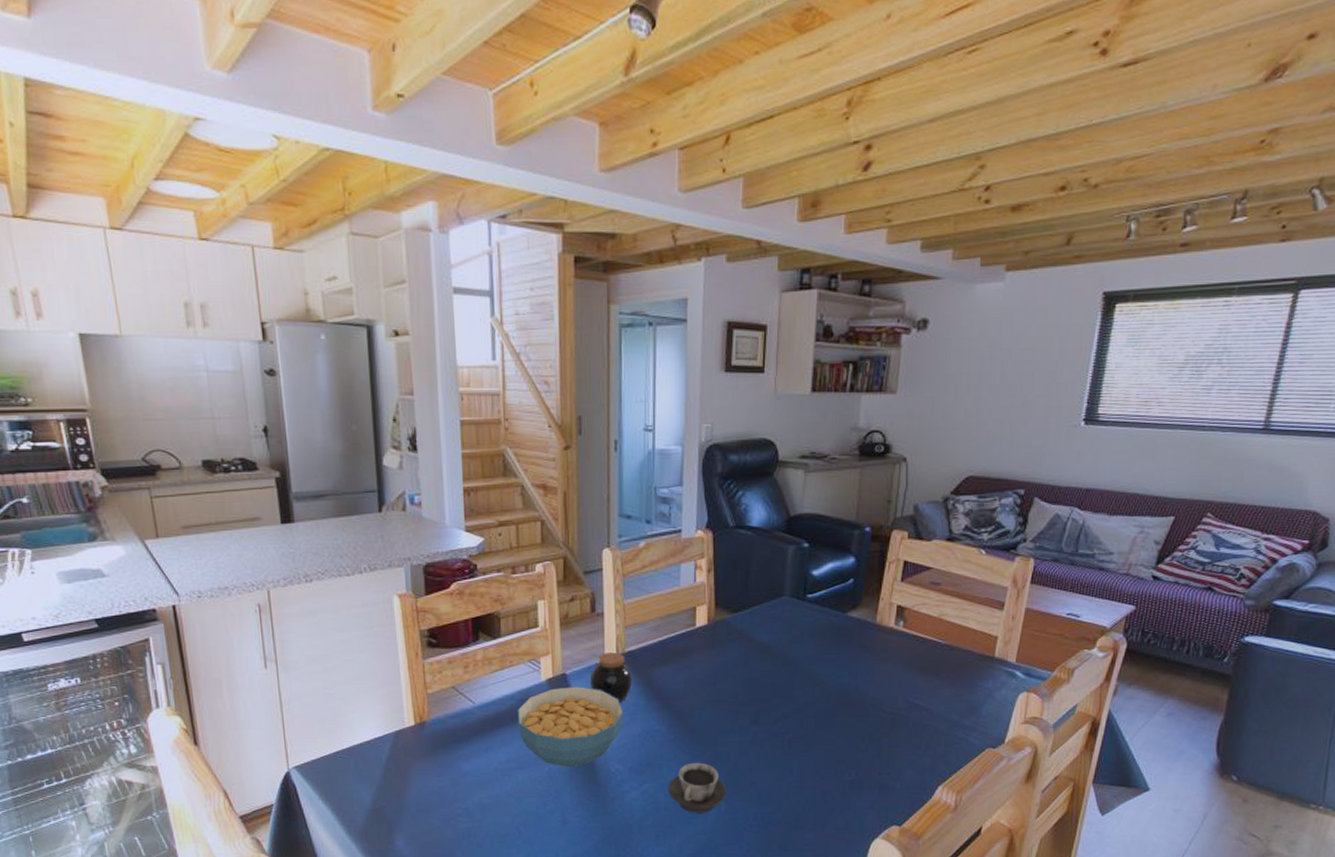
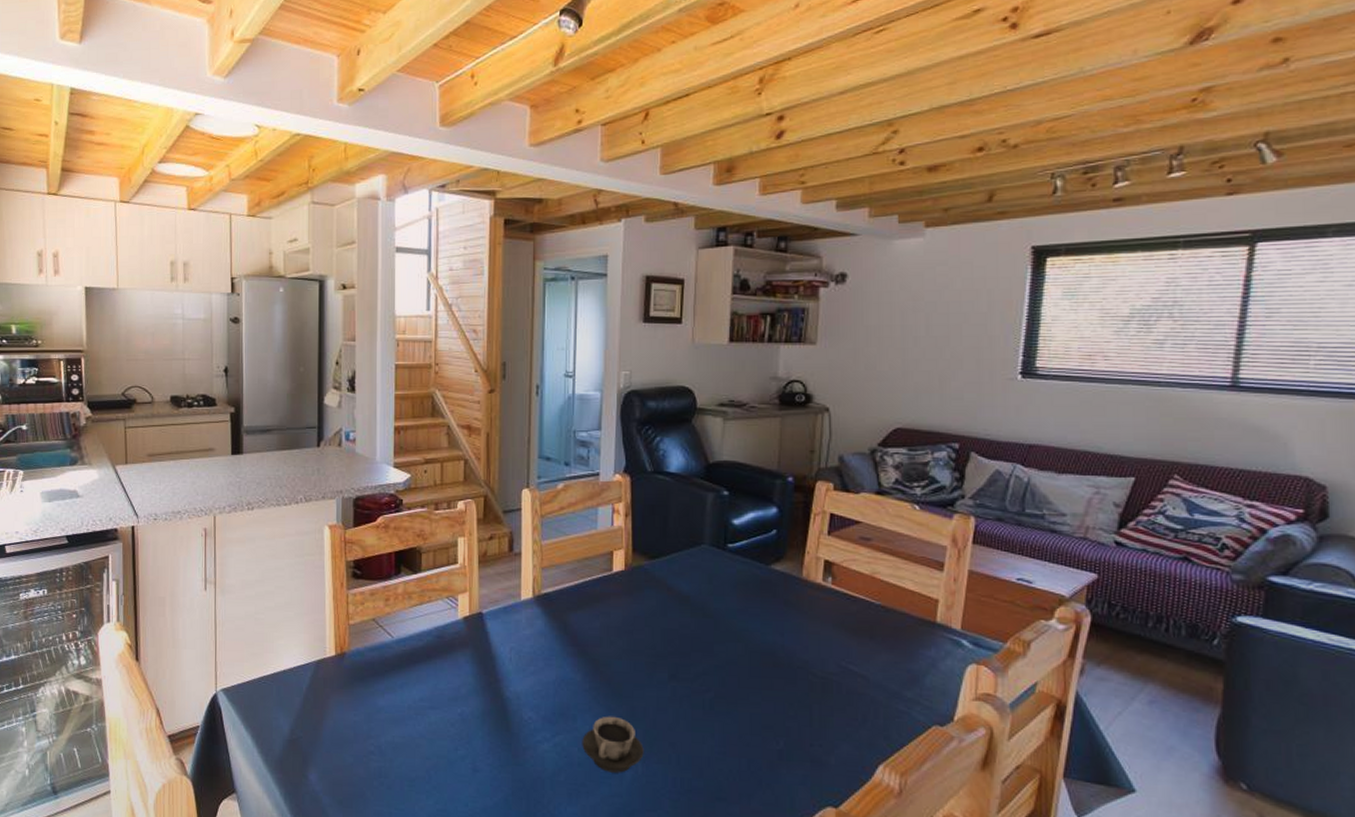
cereal bowl: present [517,686,624,767] -> none [433,626,539,711]
jar: present [589,652,633,704] -> none [505,593,548,648]

